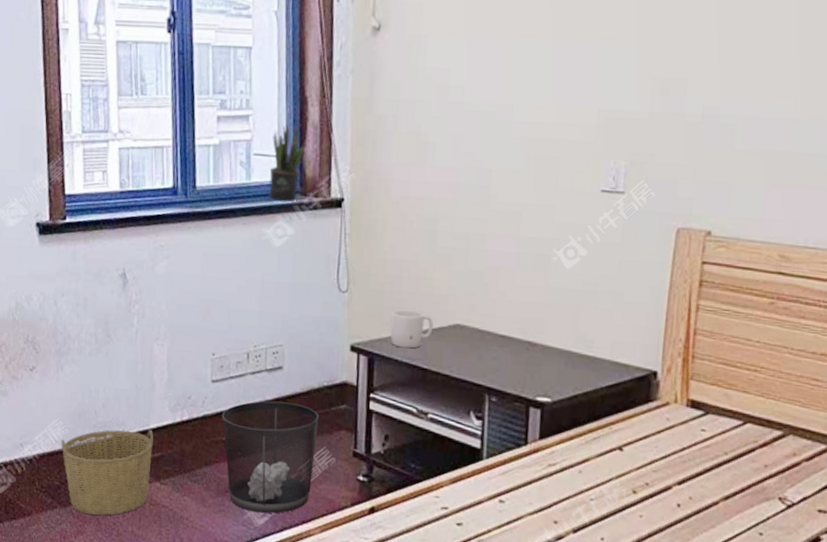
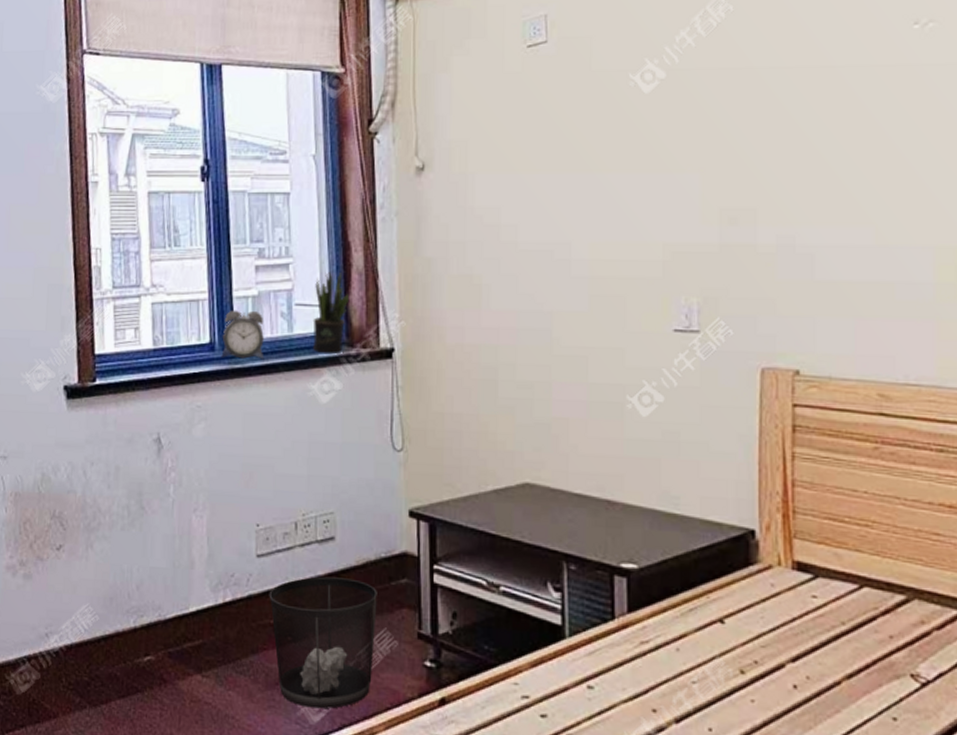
basket: present [61,429,154,516] -> none [91,613,194,717]
alarm clock: none [183,157,224,205] -> present [221,310,264,360]
mug: present [390,309,434,349] -> none [452,468,500,512]

